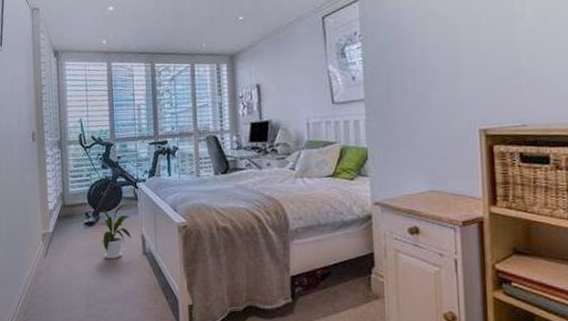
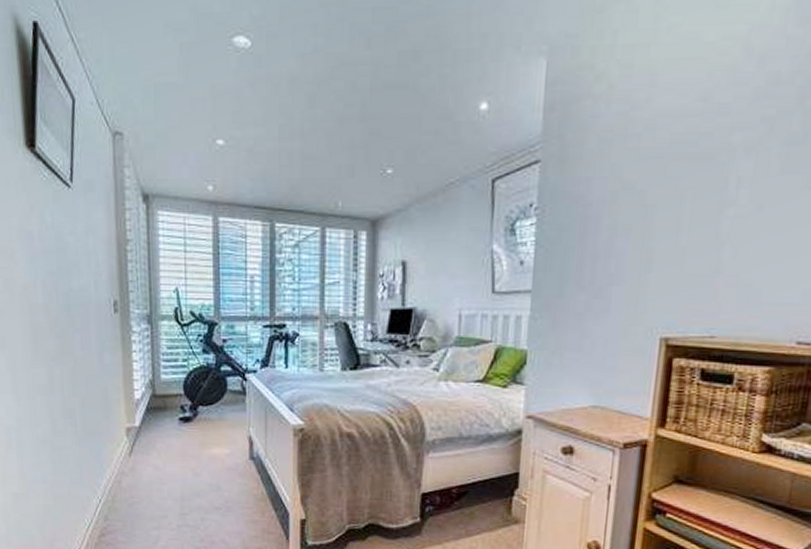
house plant: present [94,203,131,259] -> none [191,398,237,463]

